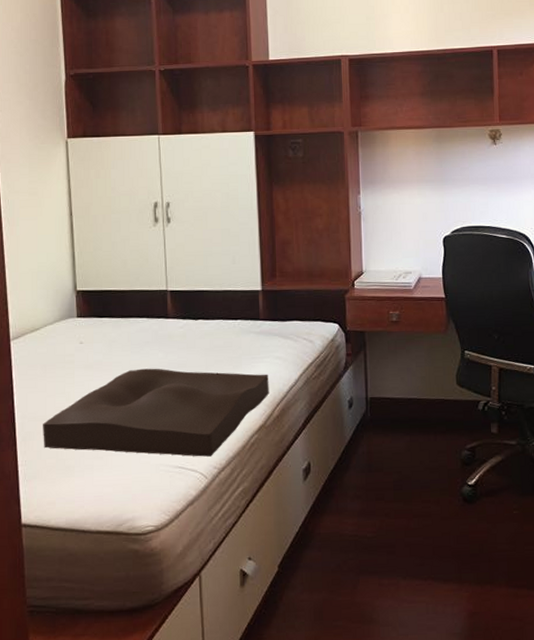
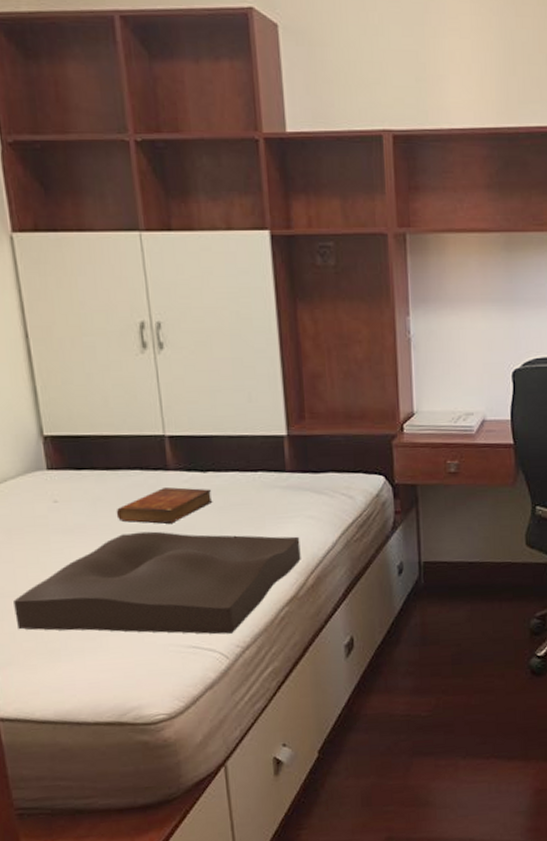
bible: none [126,331,201,362] -> present [116,486,213,524]

